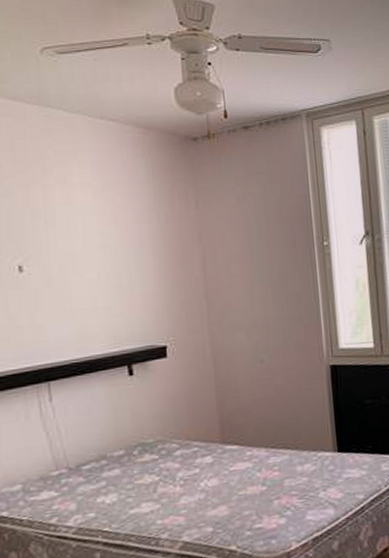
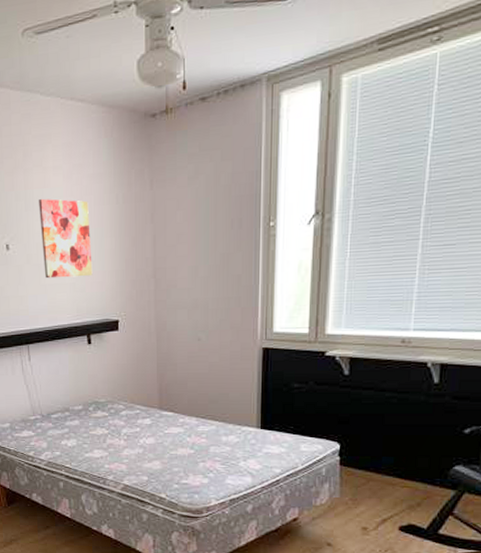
wall art: none [62,215,132,303] -> present [39,198,93,279]

